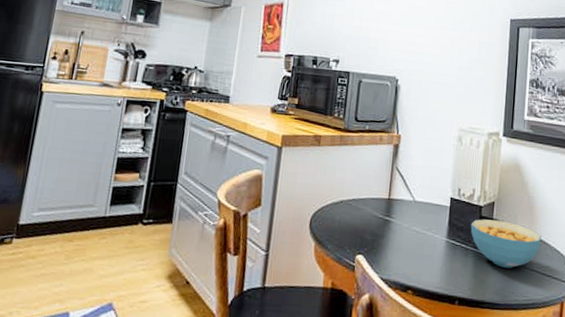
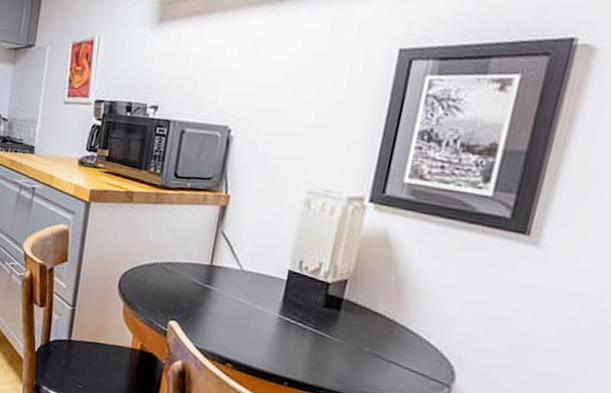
cereal bowl: present [470,219,541,268] -> none [311,297,409,357]

